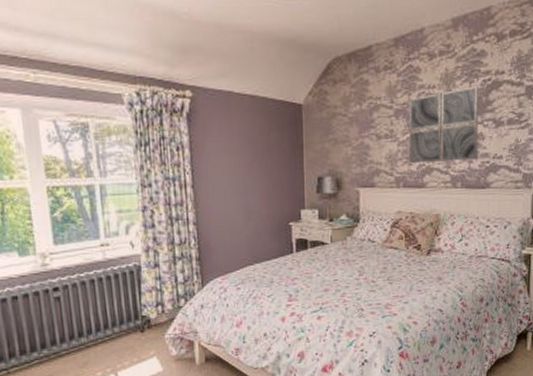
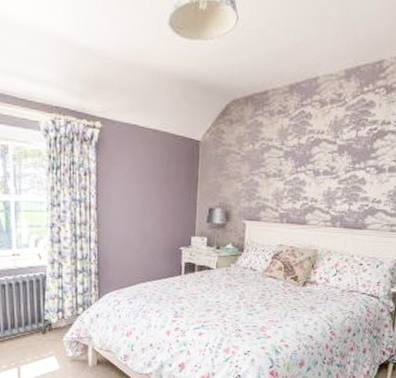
wall art: present [408,85,479,164] -> none [294,133,364,203]

